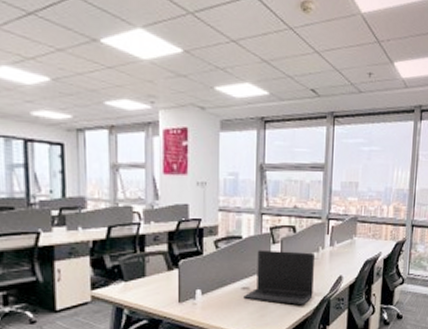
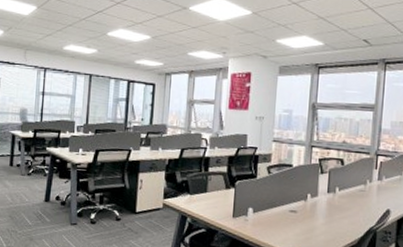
laptop: present [243,250,316,306] -> none [291,178,363,234]

